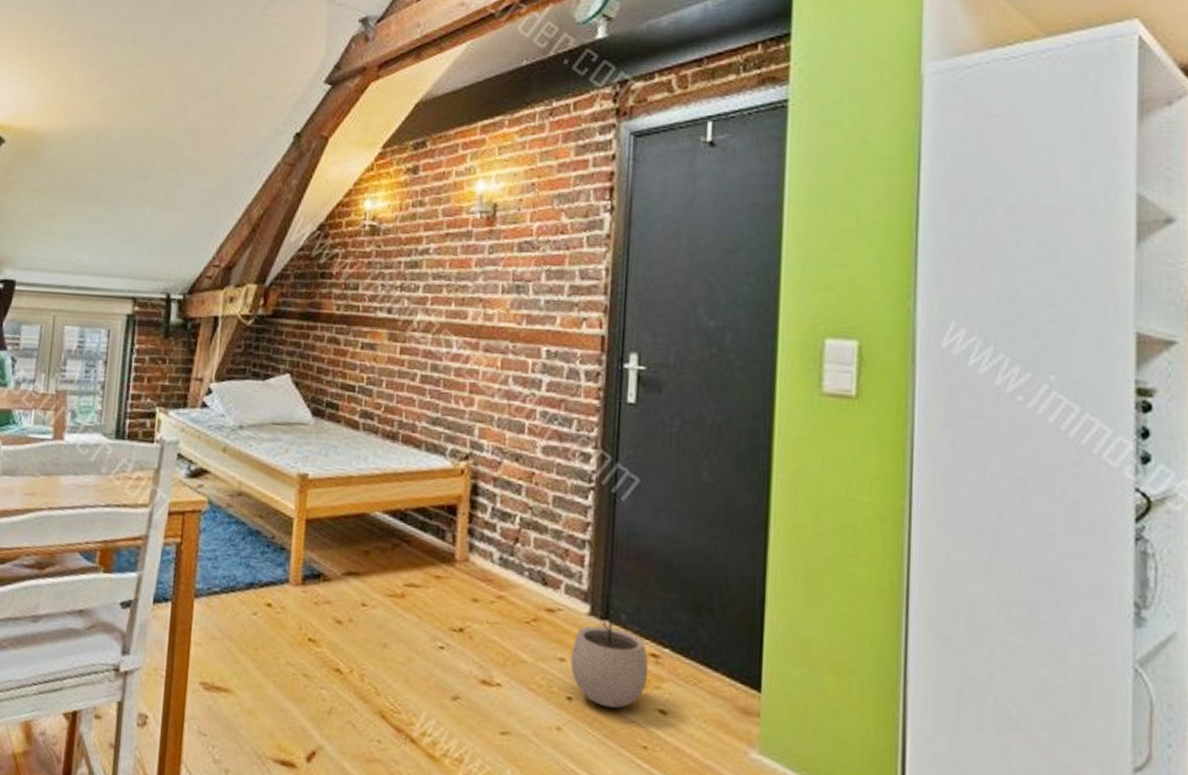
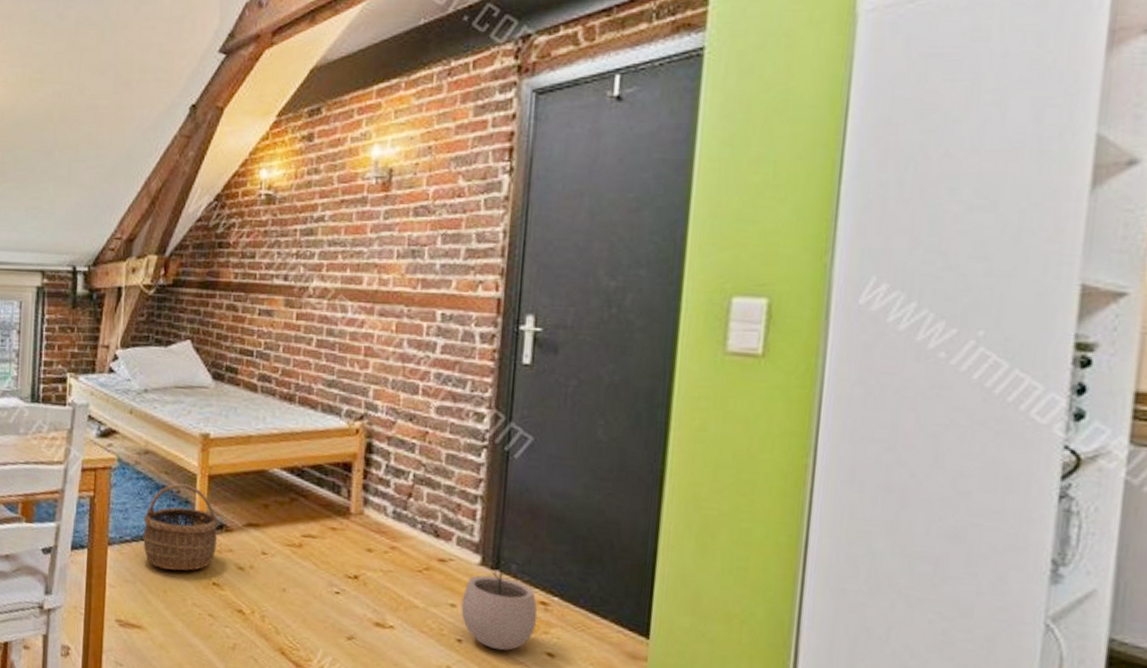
wicker basket: none [233,528,316,626] -> present [143,483,219,571]

